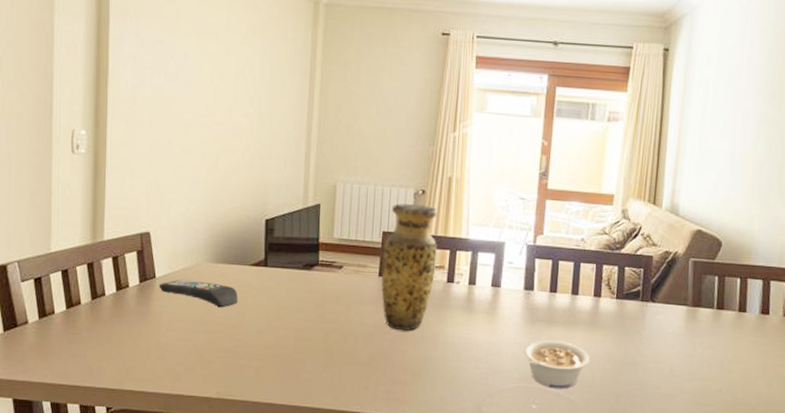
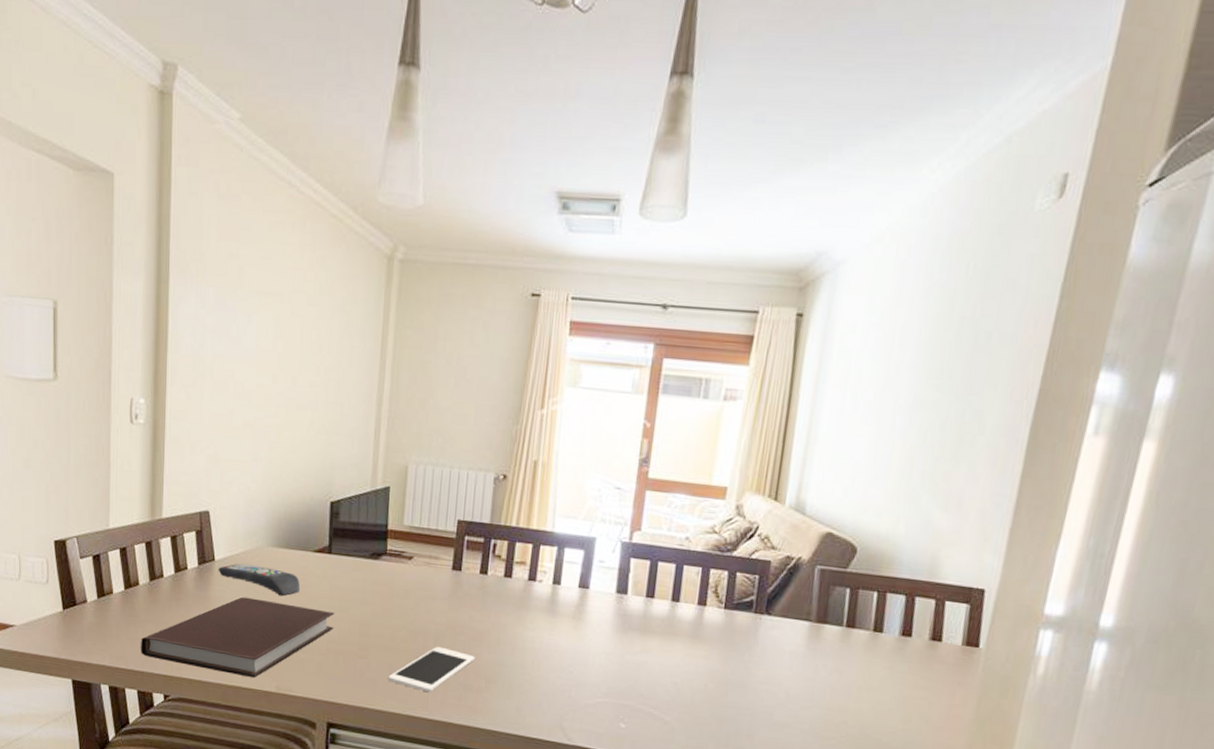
notebook: none [83,310,271,386] -> present [141,596,335,679]
cell phone: none [322,346,402,388] -> present [388,646,475,692]
vase: present [381,203,438,330] -> none [454,489,521,632]
legume: present [524,340,590,389] -> none [613,651,690,709]

